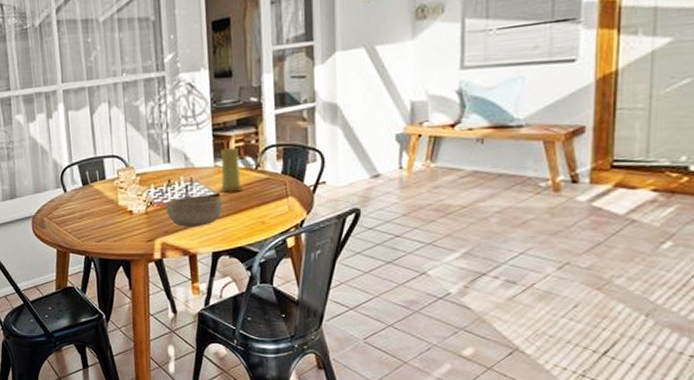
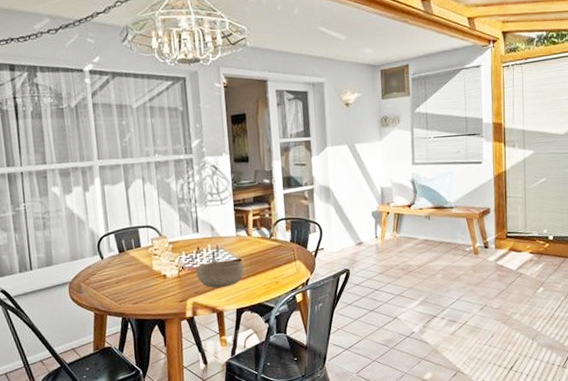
candle: present [219,147,243,192] -> none [241,220,261,257]

